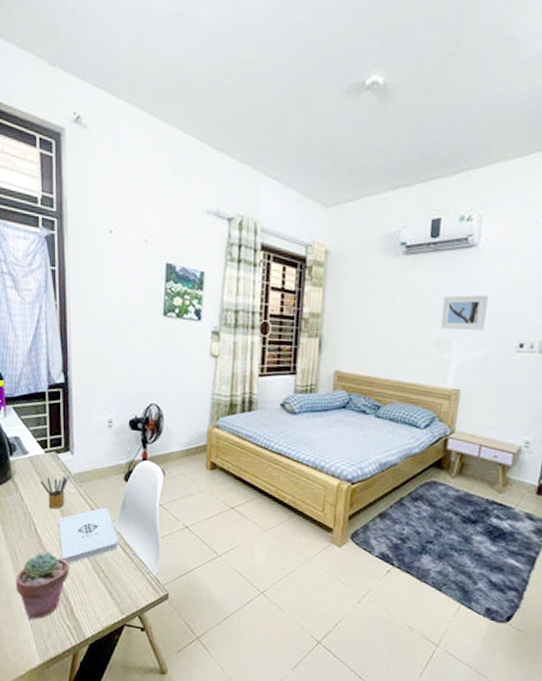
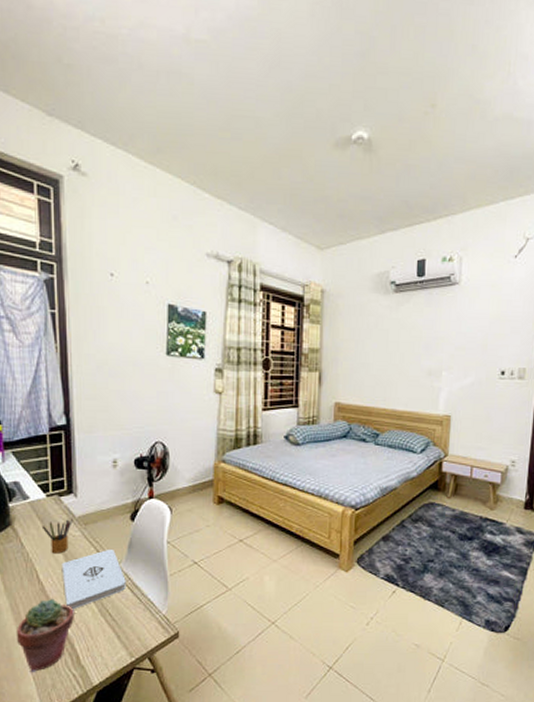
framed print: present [440,294,488,331] -> none [429,327,471,361]

